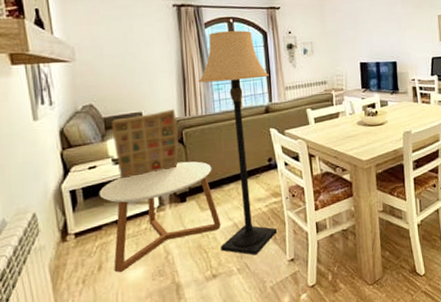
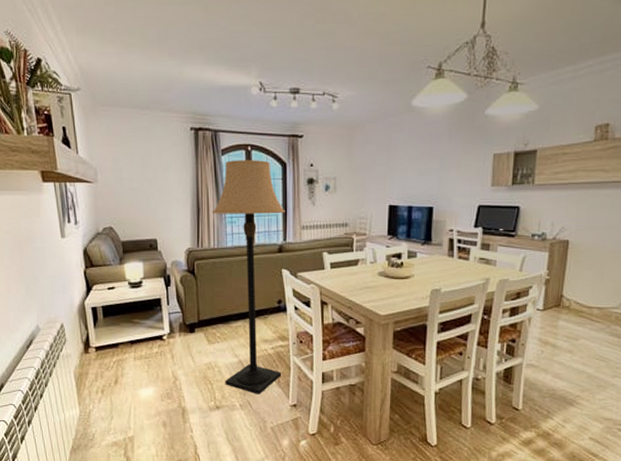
coffee table: present [99,161,221,273] -> none [116,293,227,390]
decorative box: present [111,109,179,179] -> none [128,239,190,303]

